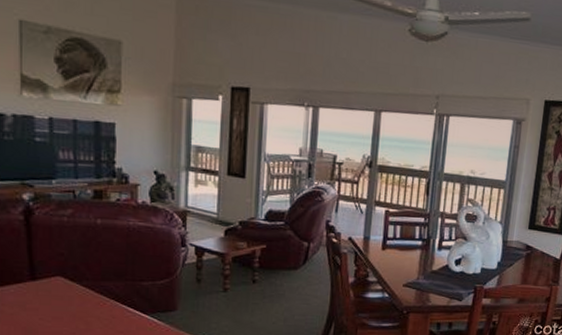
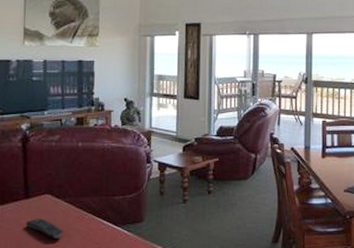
remote control: none [32,303,80,326] -> present [25,218,63,238]

